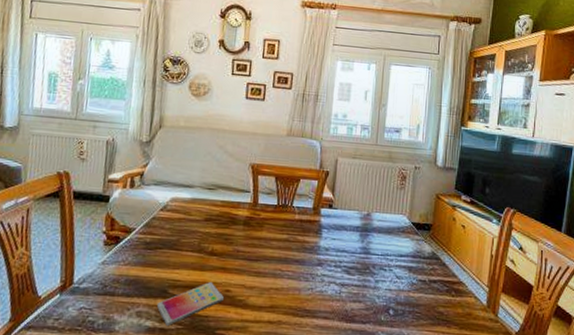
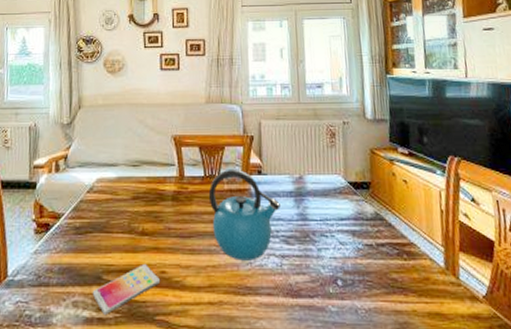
kettle: none [279,200,346,287] -> present [208,168,280,261]

